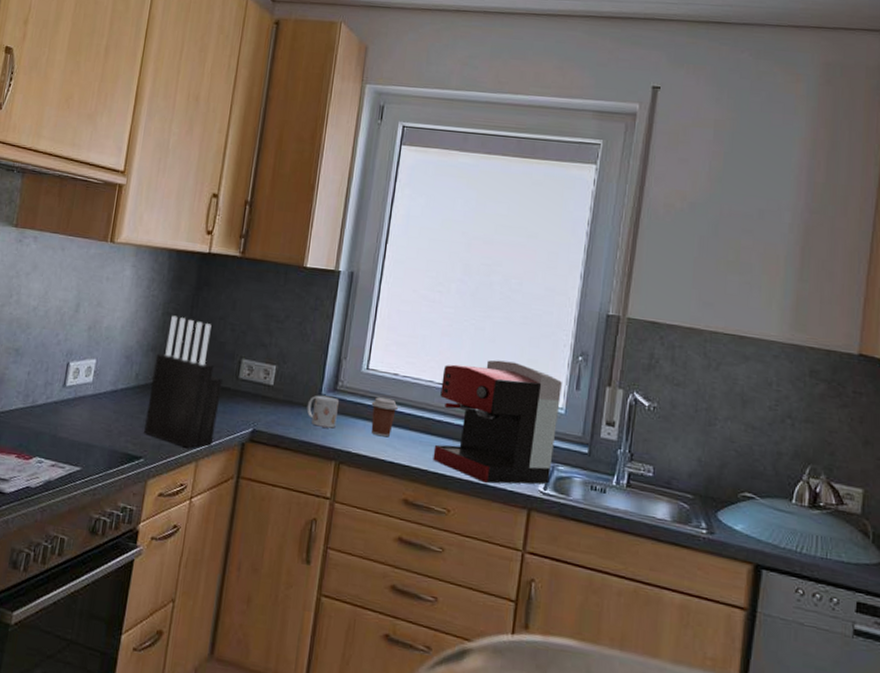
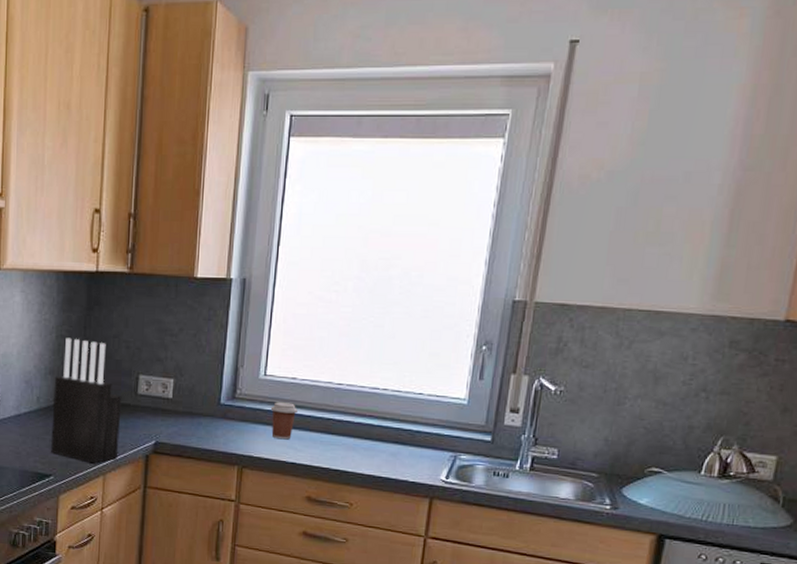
mug: present [306,395,340,428] -> none [207,404,239,435]
coffee maker: present [432,360,562,484] -> none [334,356,465,476]

